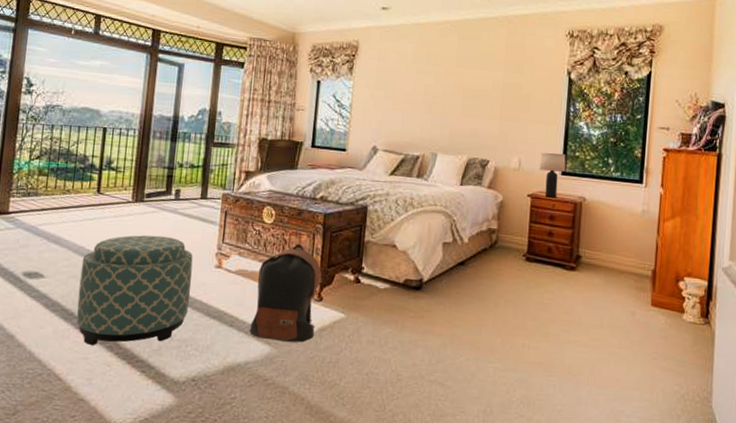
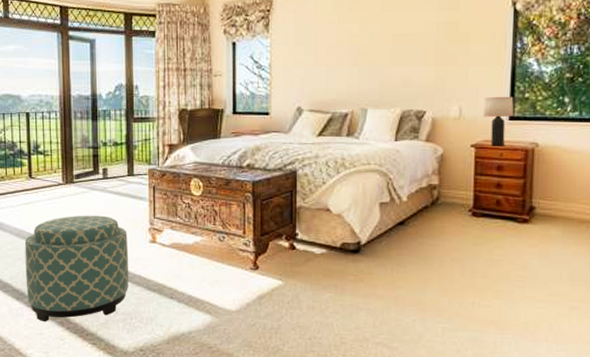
backpack: present [250,244,323,343] -> none [190,214,257,312]

